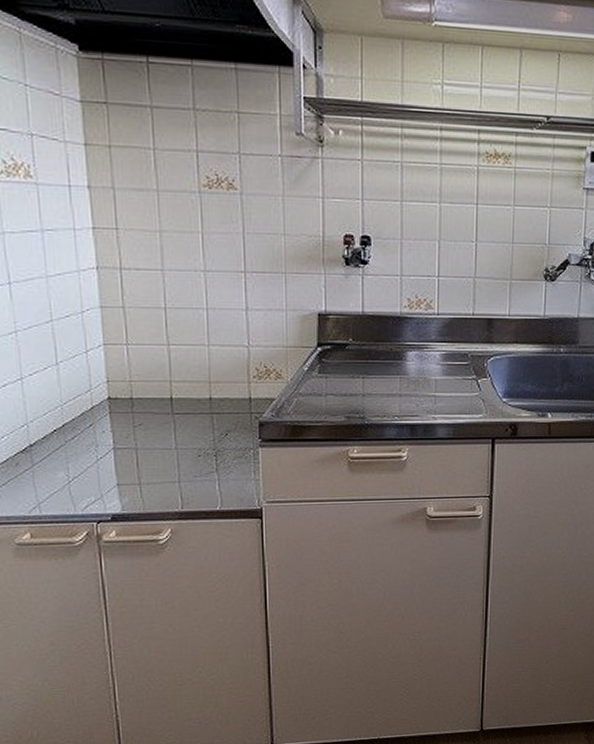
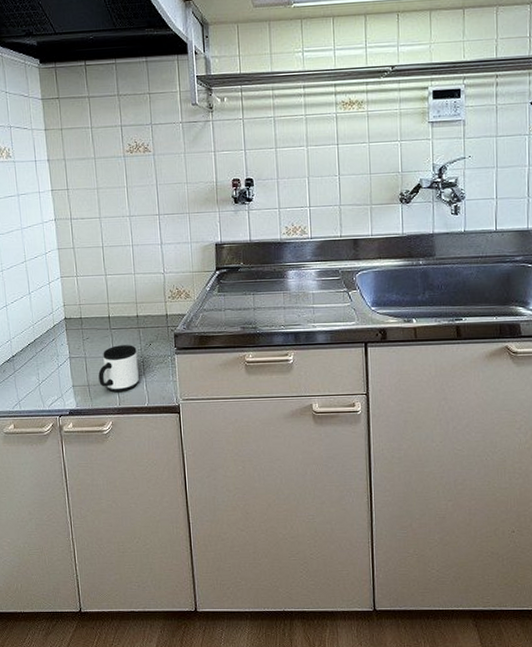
mug: none [154,434,210,493] -> present [98,345,139,393]

